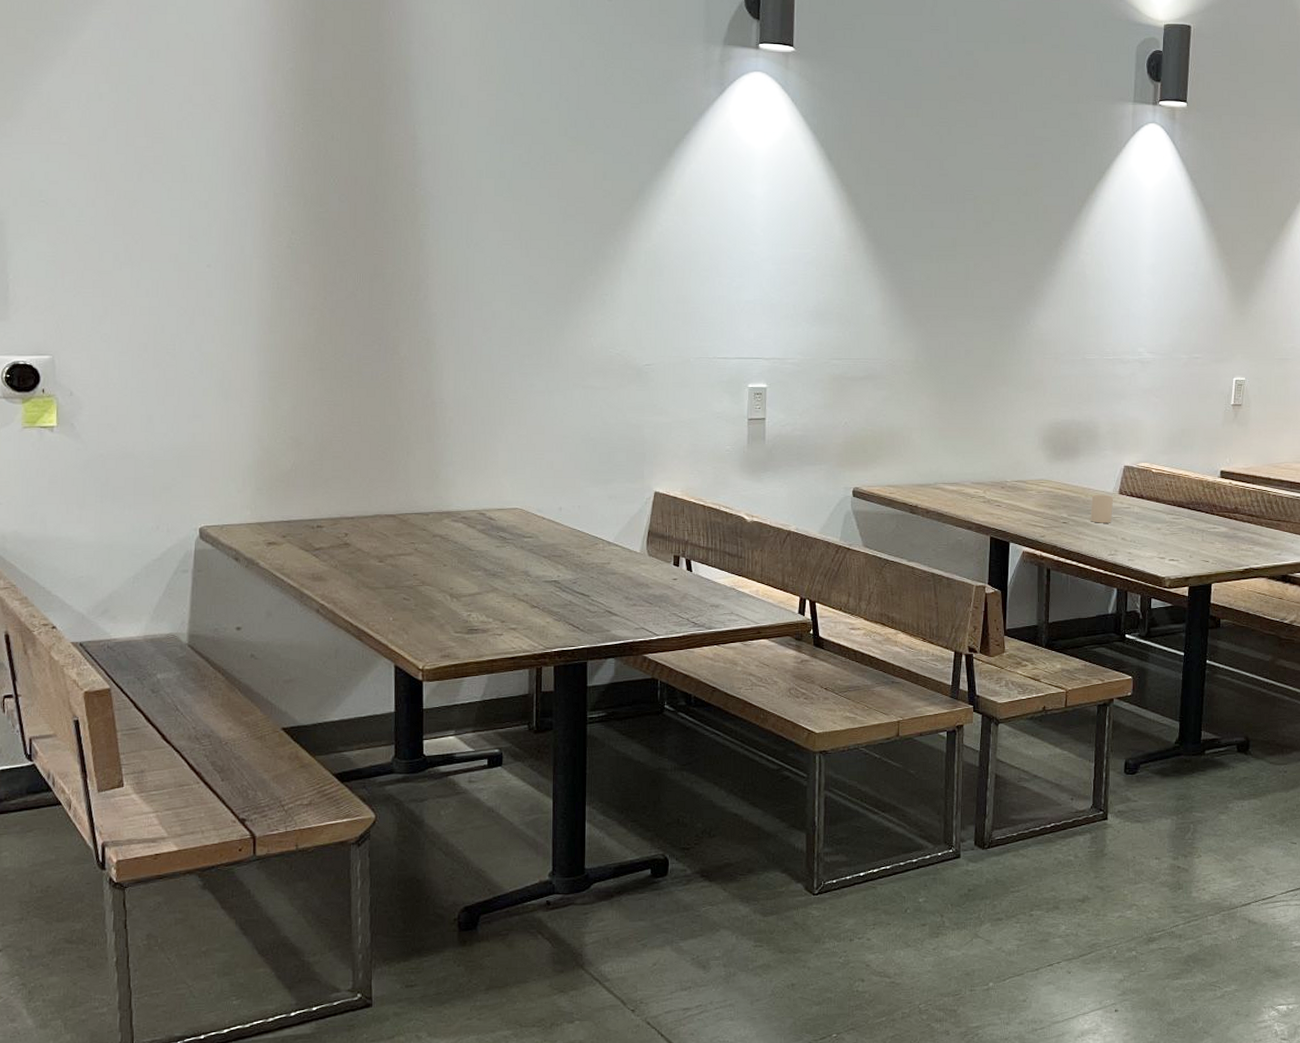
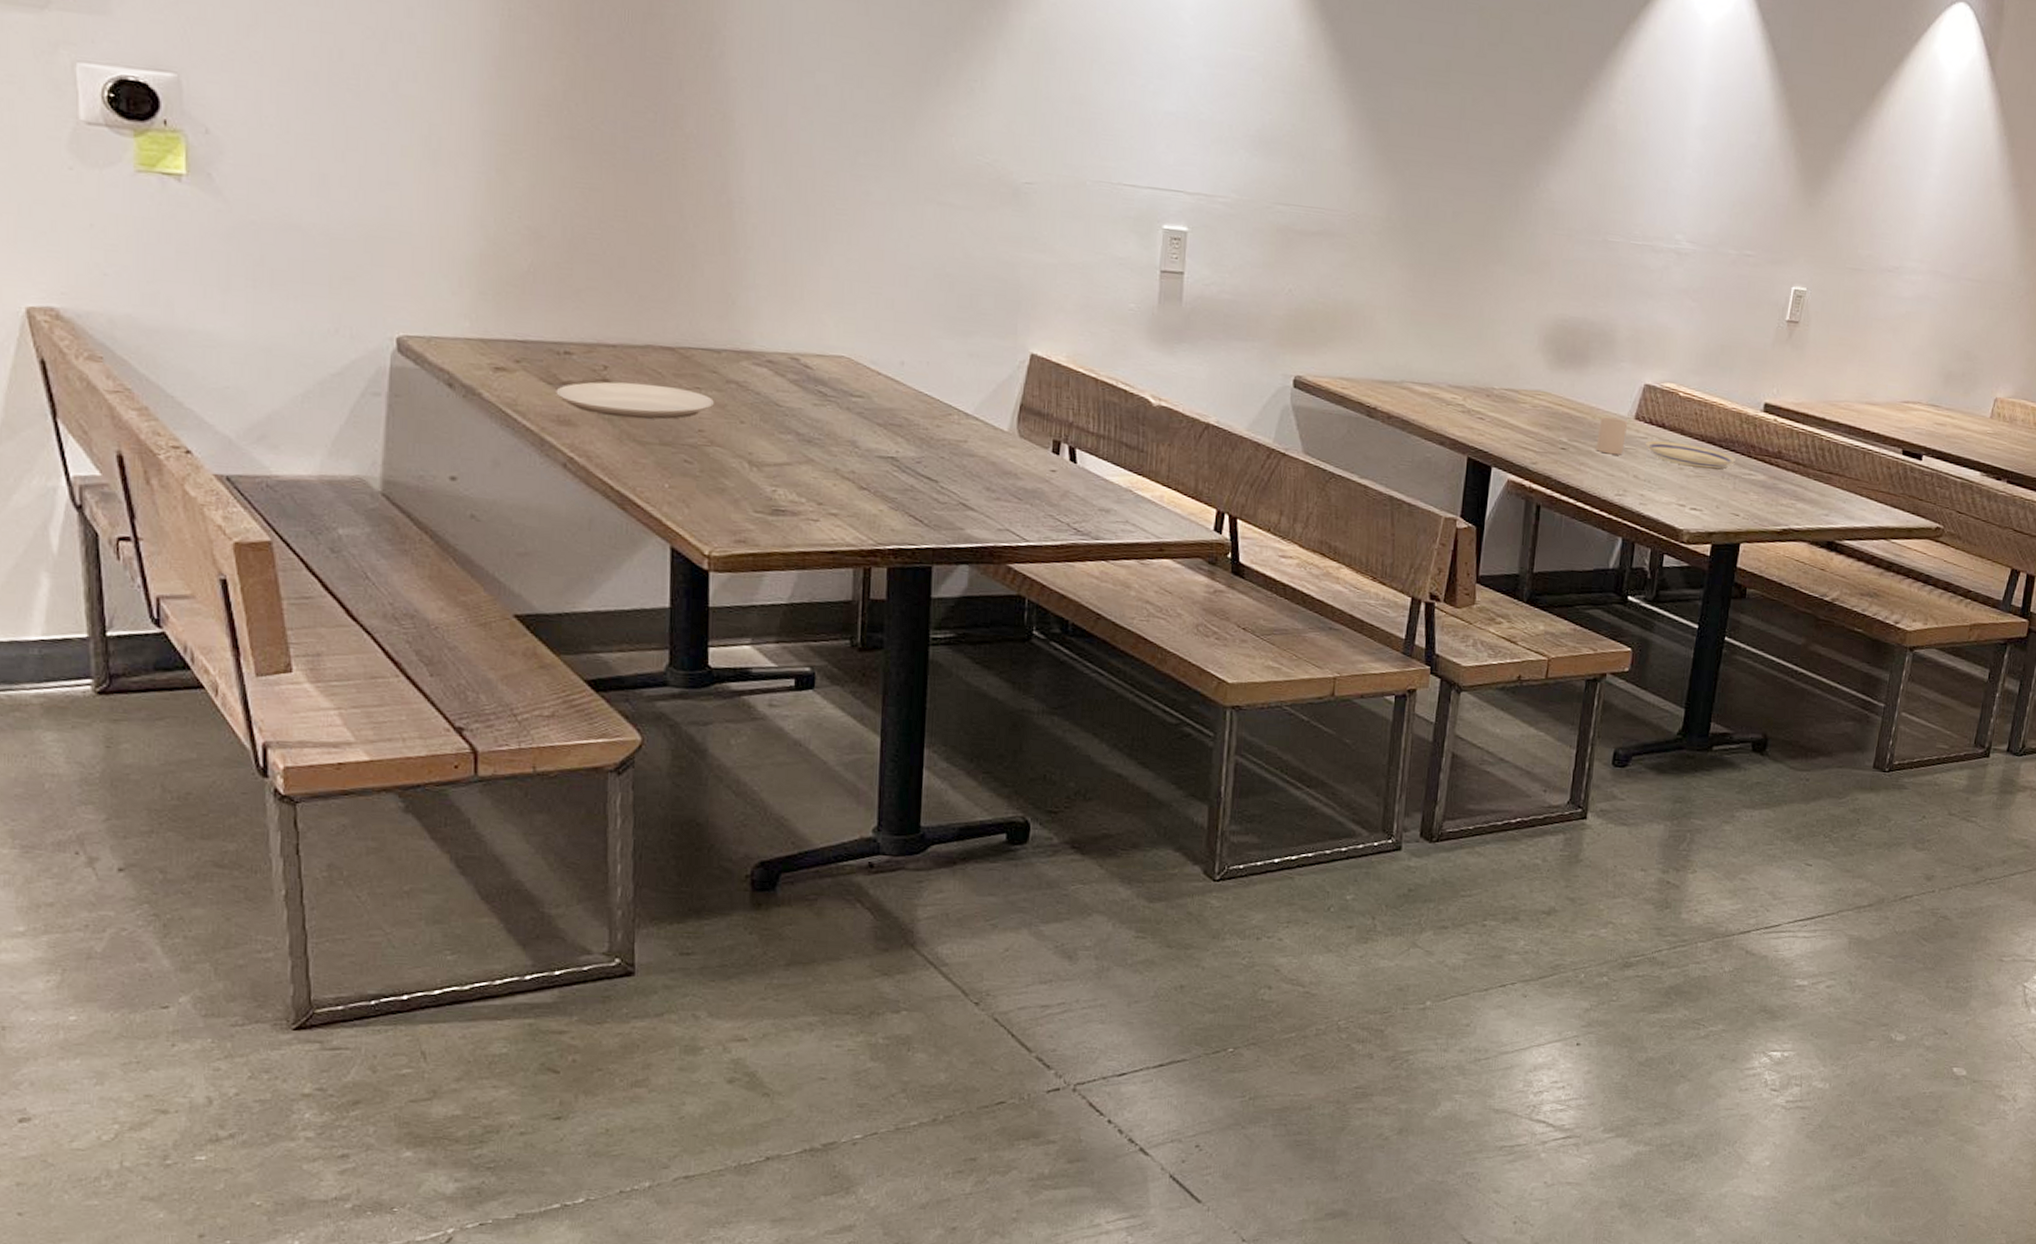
plate: none [311,543,424,571] -> present [556,381,714,420]
plate: none [1129,508,1201,527] -> present [1646,440,1735,470]

